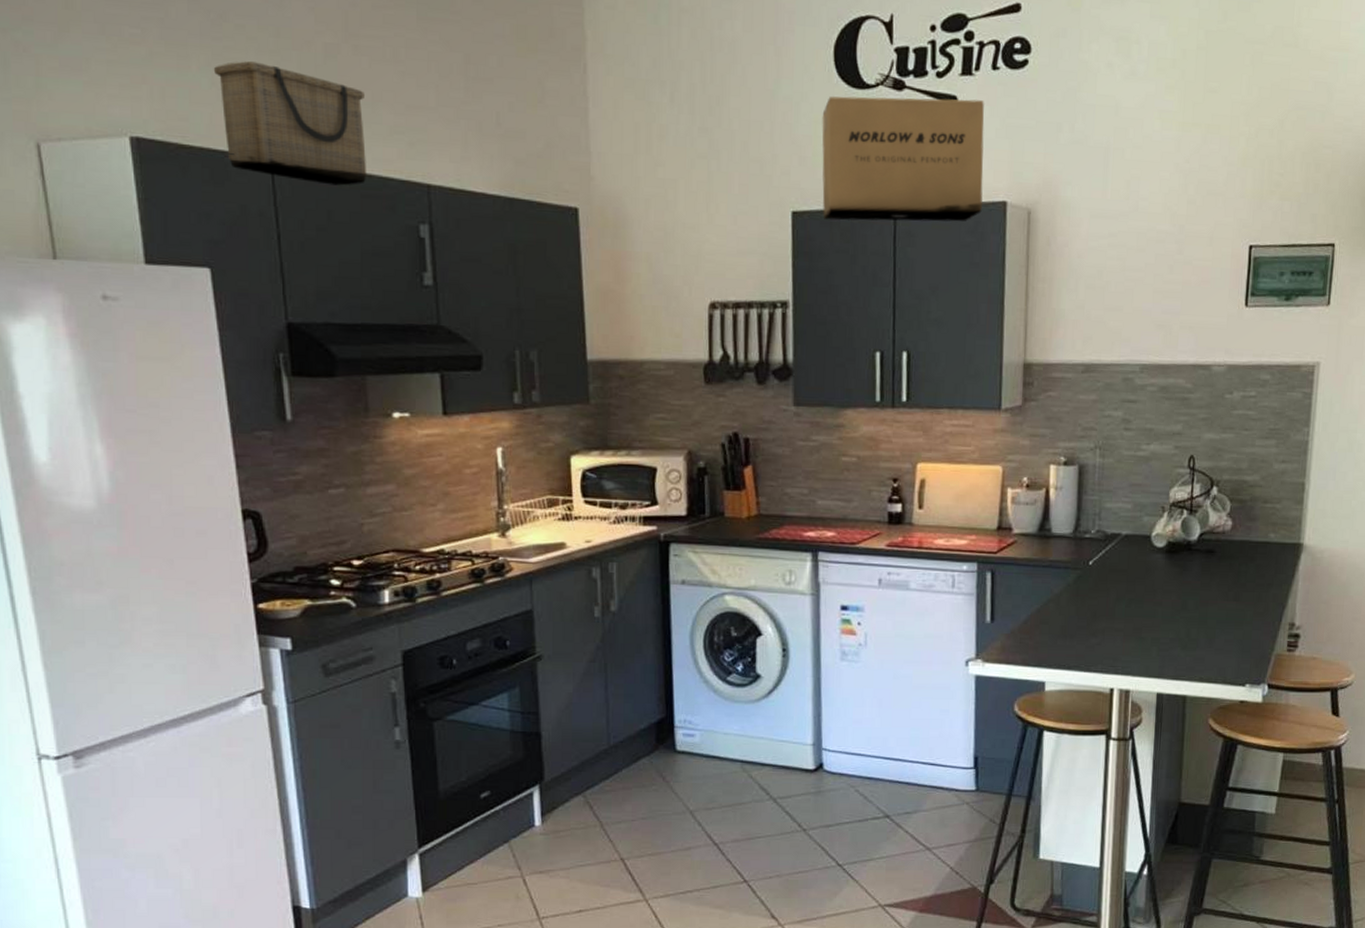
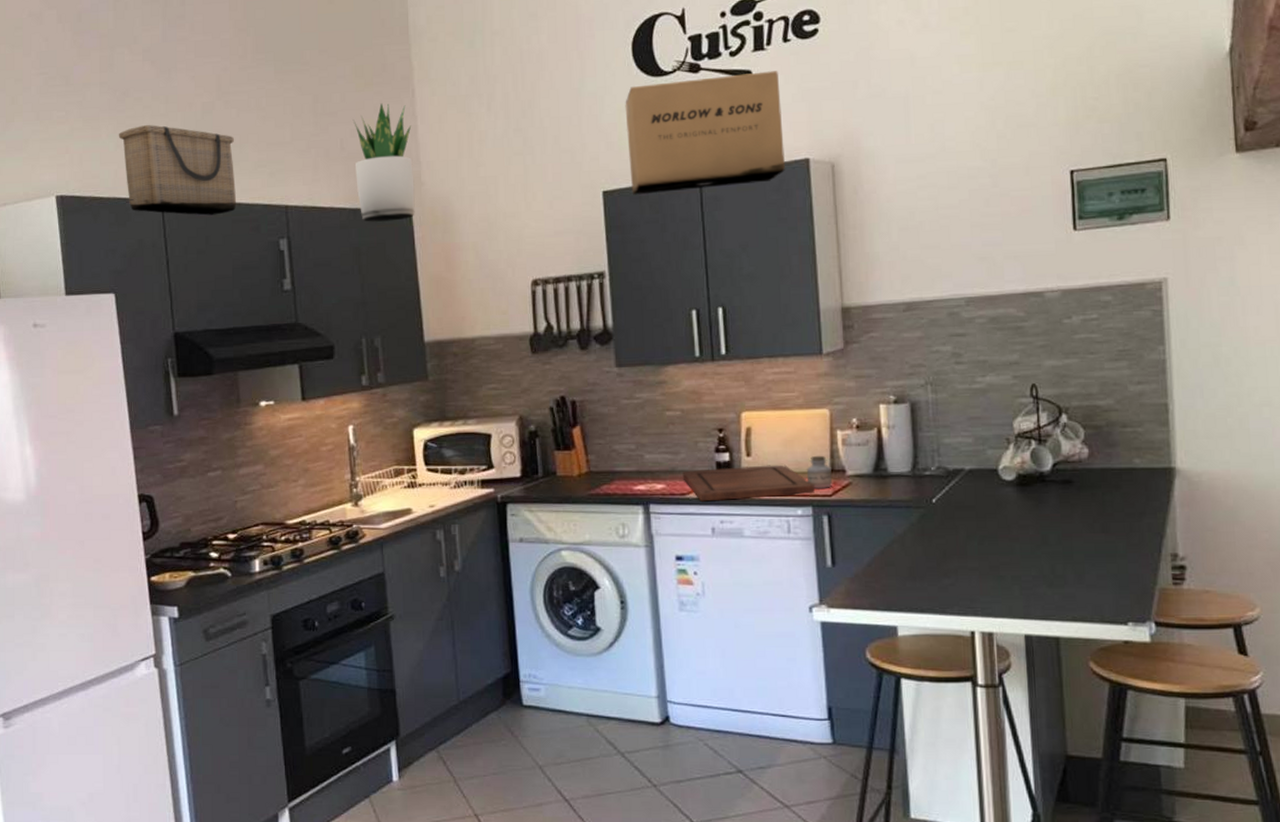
planter: none [511,75,583,218] -> present [352,103,415,222]
cutting board: none [853,518,981,552] -> present [682,463,815,502]
jar: none [975,512,999,546] -> present [806,455,832,489]

